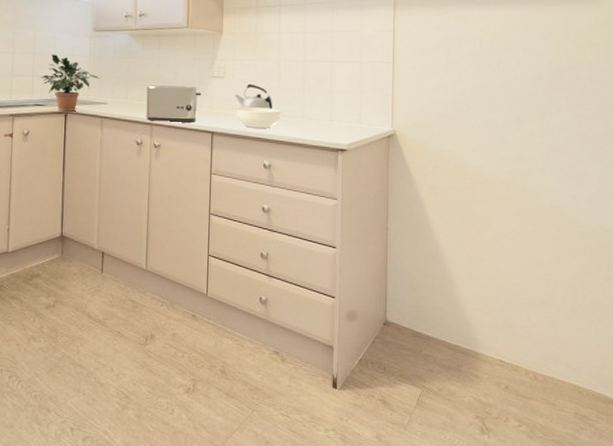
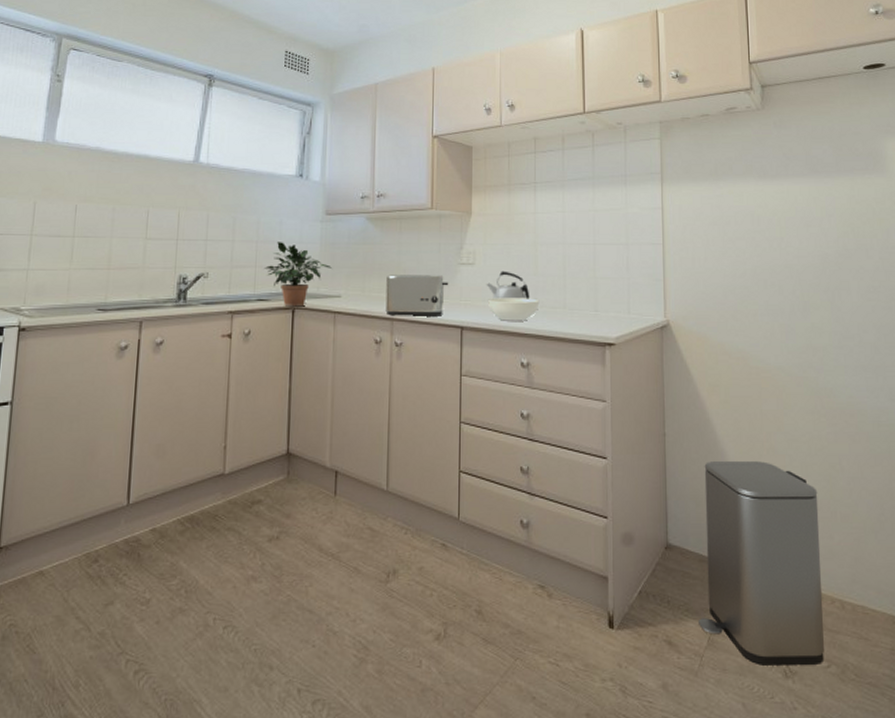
pedal bin: none [409,253,519,424] -> present [697,461,825,666]

